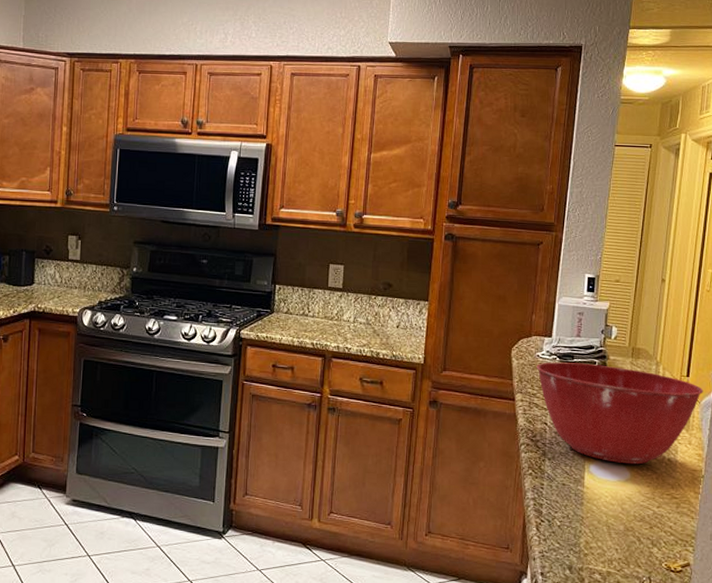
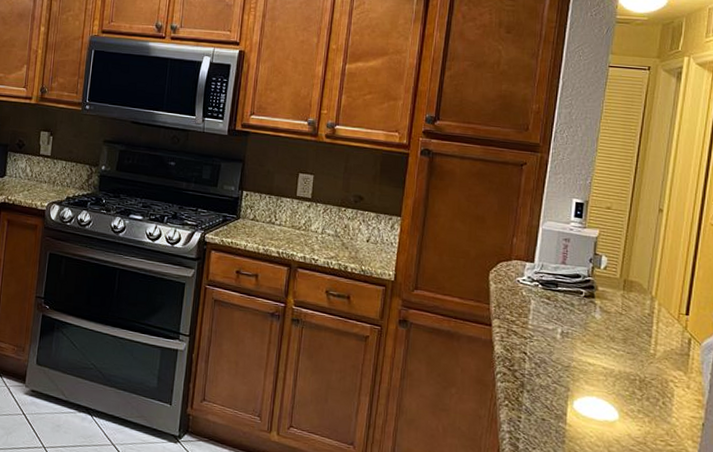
mixing bowl: present [536,362,703,465] -> none [515,288,705,406]

